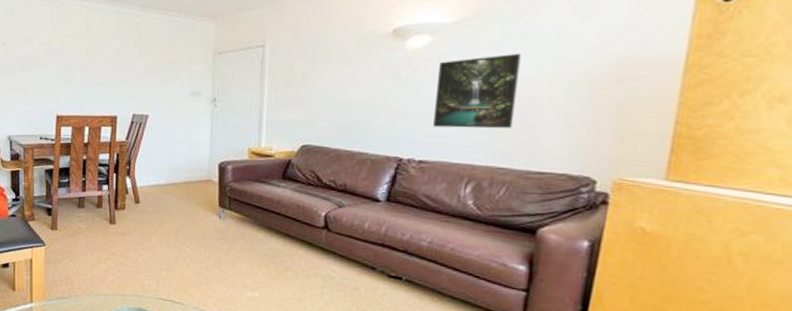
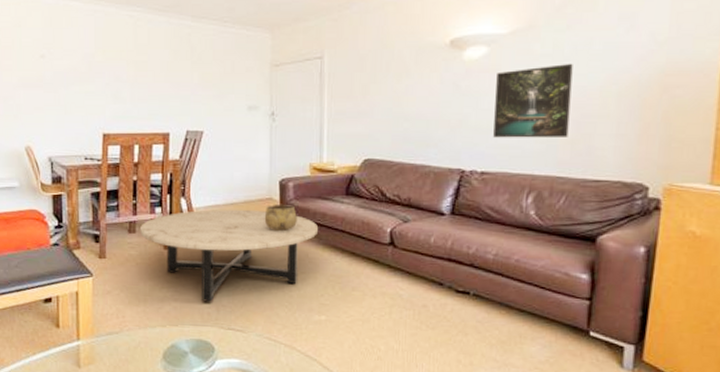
coffee table: none [87,189,255,274] -> present [139,209,319,302]
decorative bowl: none [203,185,235,212] -> present [264,203,297,232]

